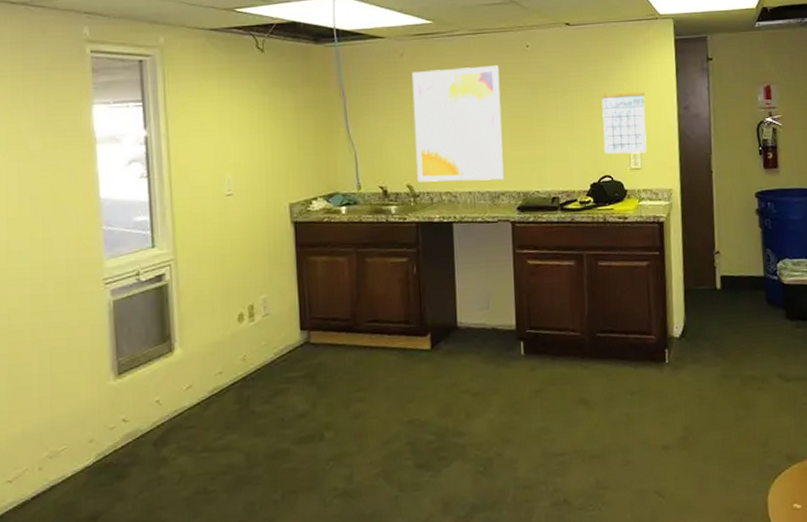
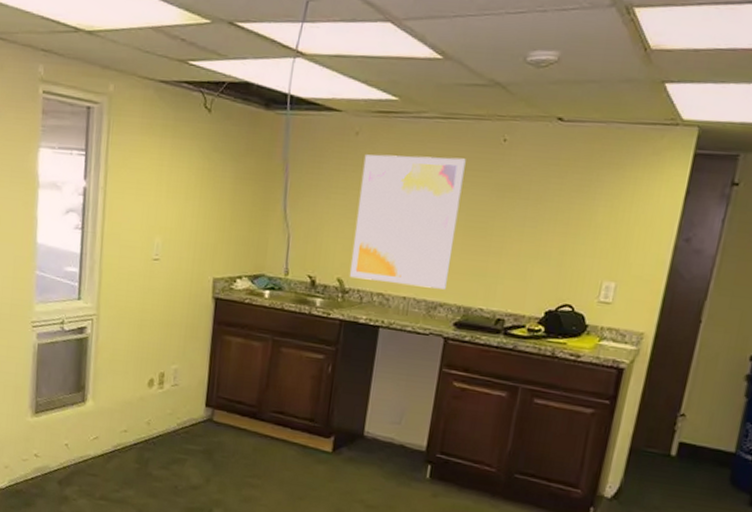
calendar: present [601,91,647,154] -> none [570,209,638,286]

